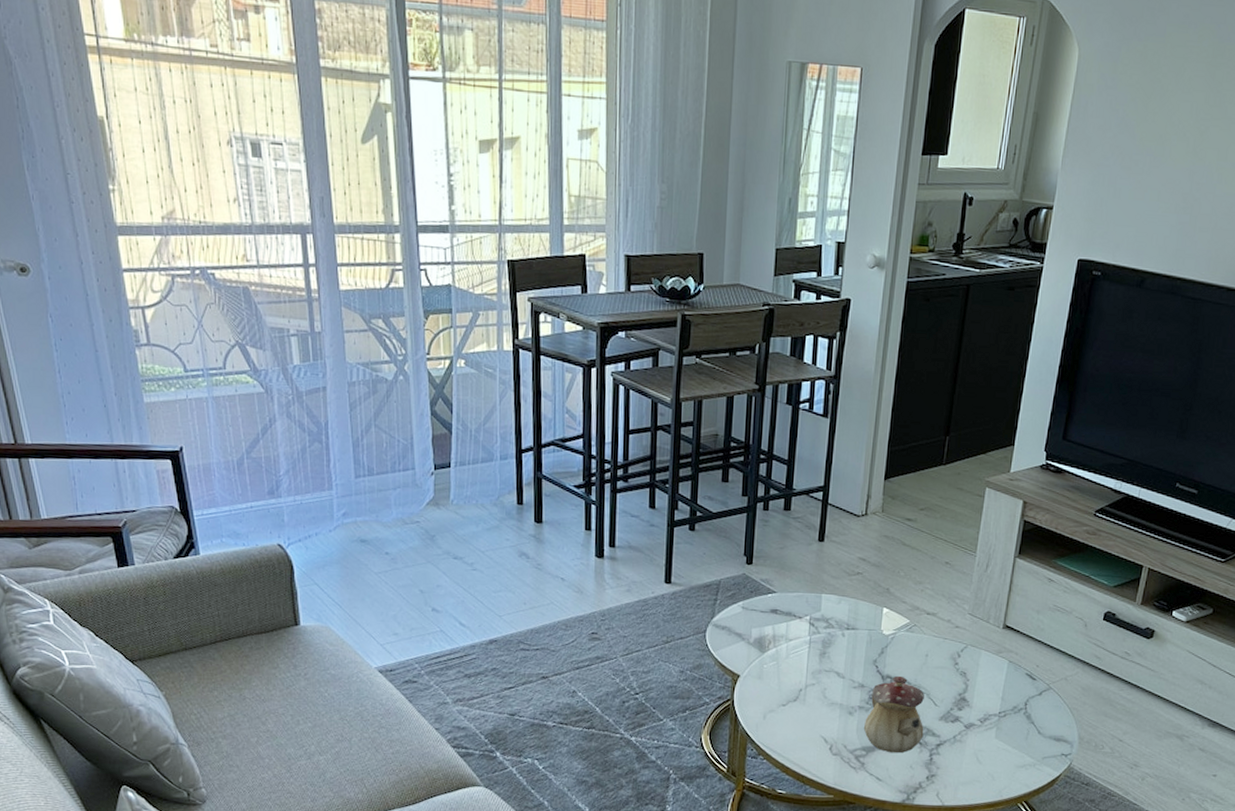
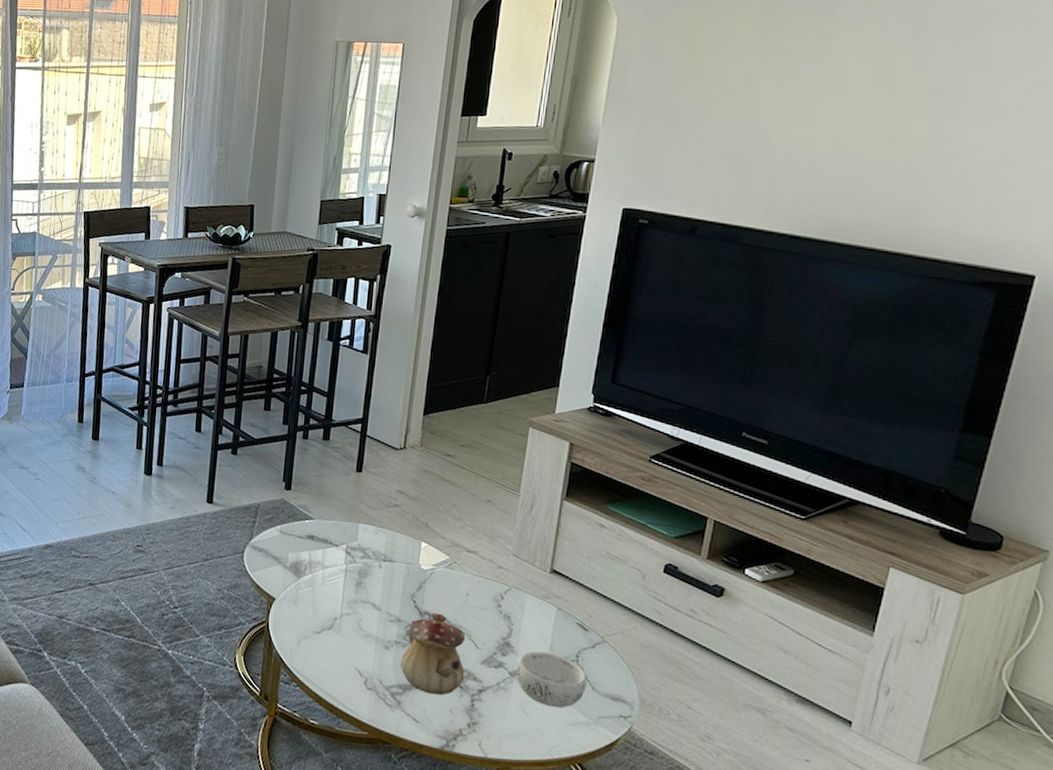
decorative bowl: none [971,703,1034,753] -> present [516,651,587,708]

